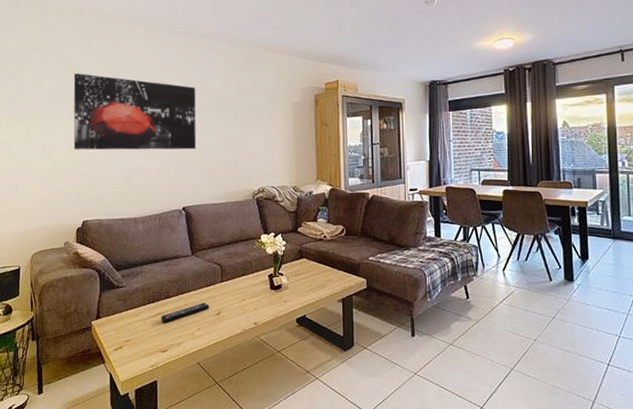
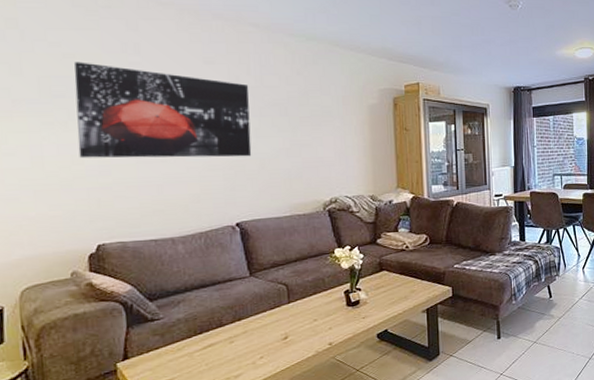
remote control: present [161,303,210,323] -> none [212,327,275,355]

